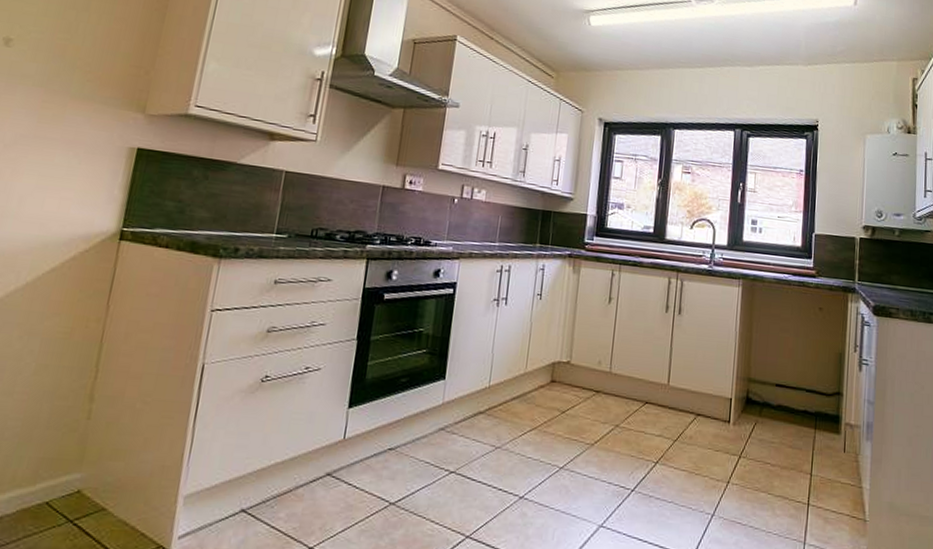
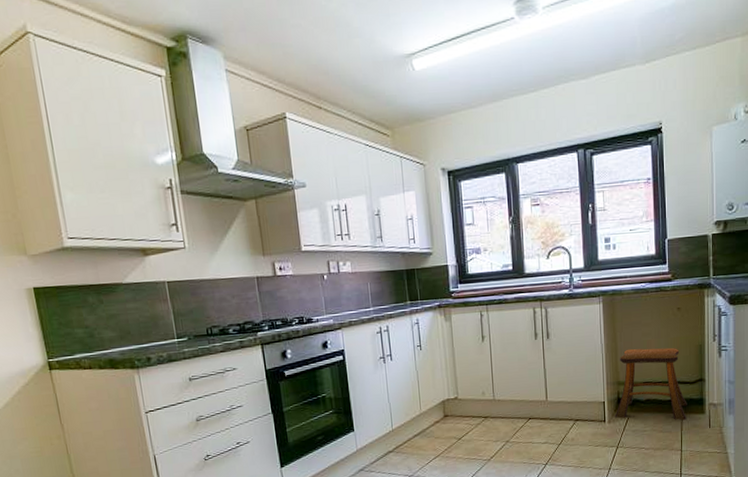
stool: none [741,342,822,438] -> present [615,347,687,421]

